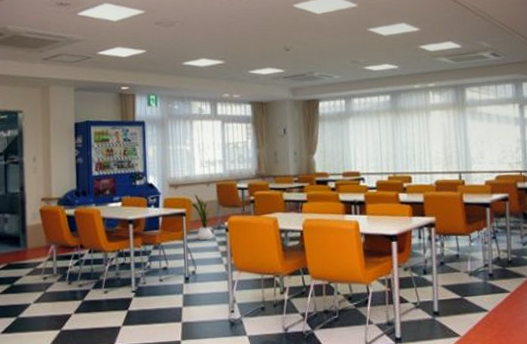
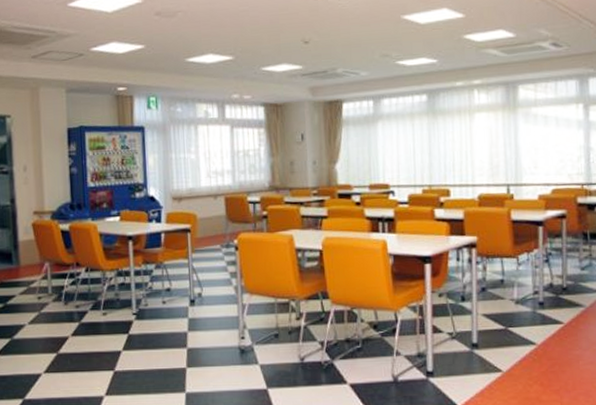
house plant: present [190,194,213,240] -> none [195,208,221,259]

